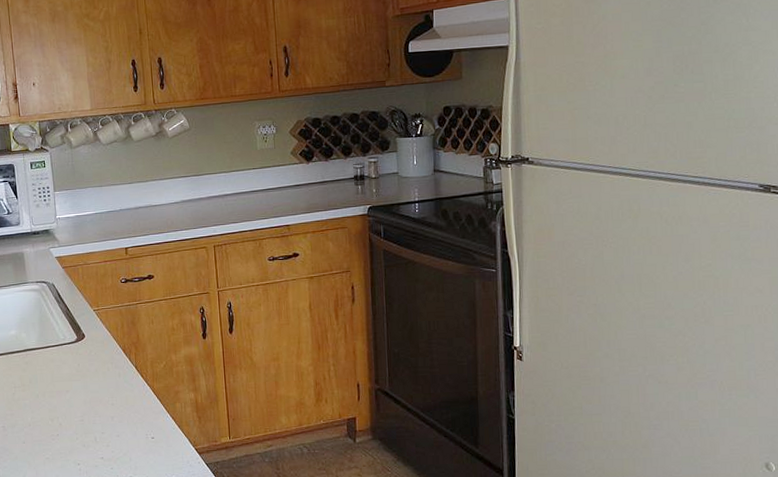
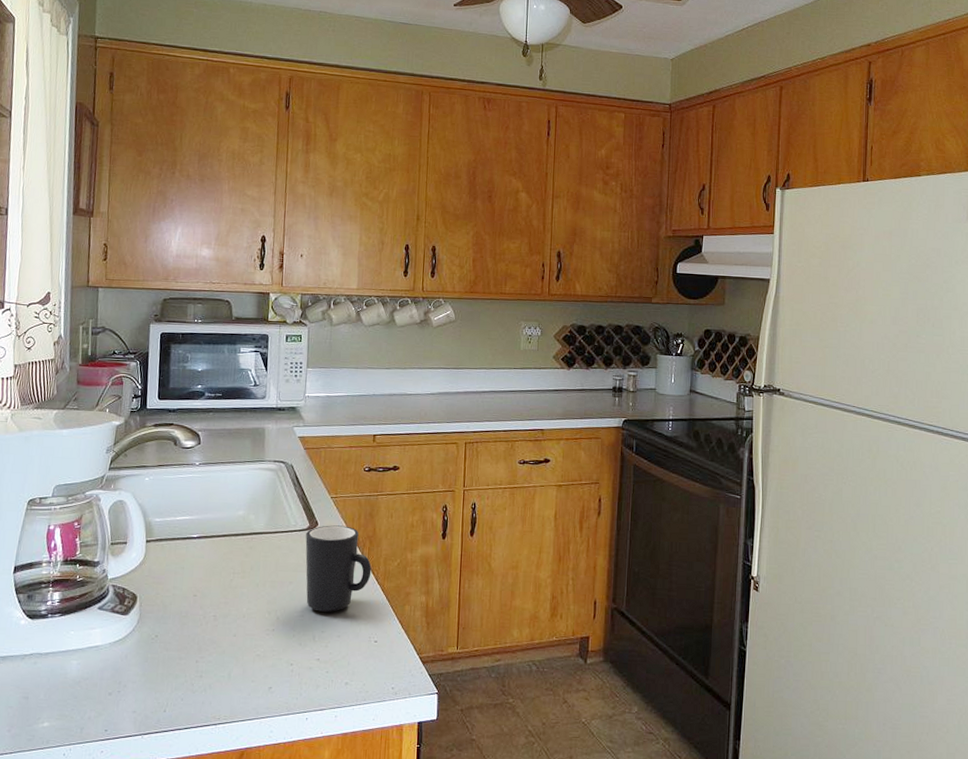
mug: none [75,335,141,415] -> present [305,525,372,612]

